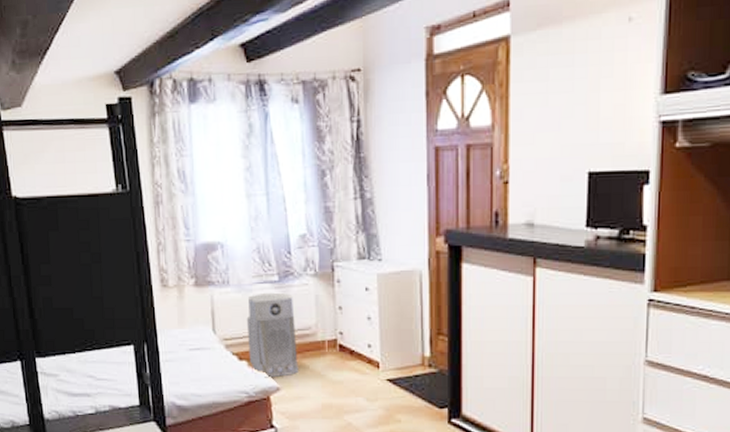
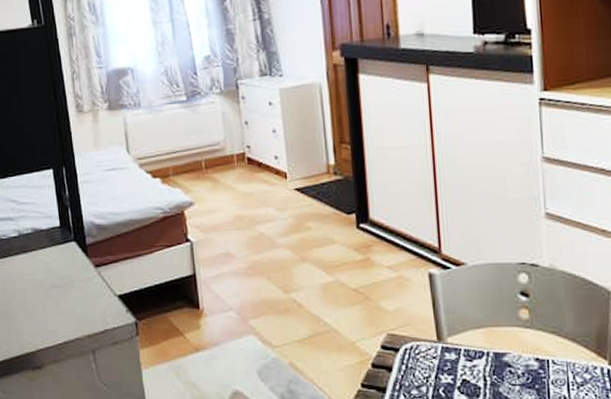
air purifier: present [246,292,299,378] -> none [158,111,210,194]

